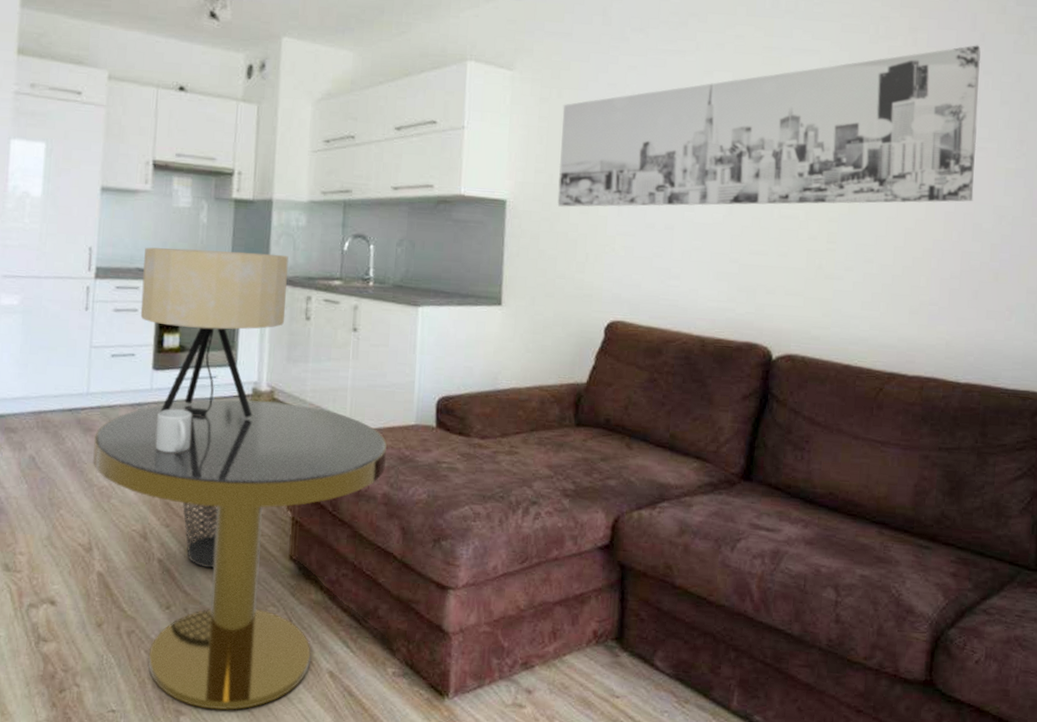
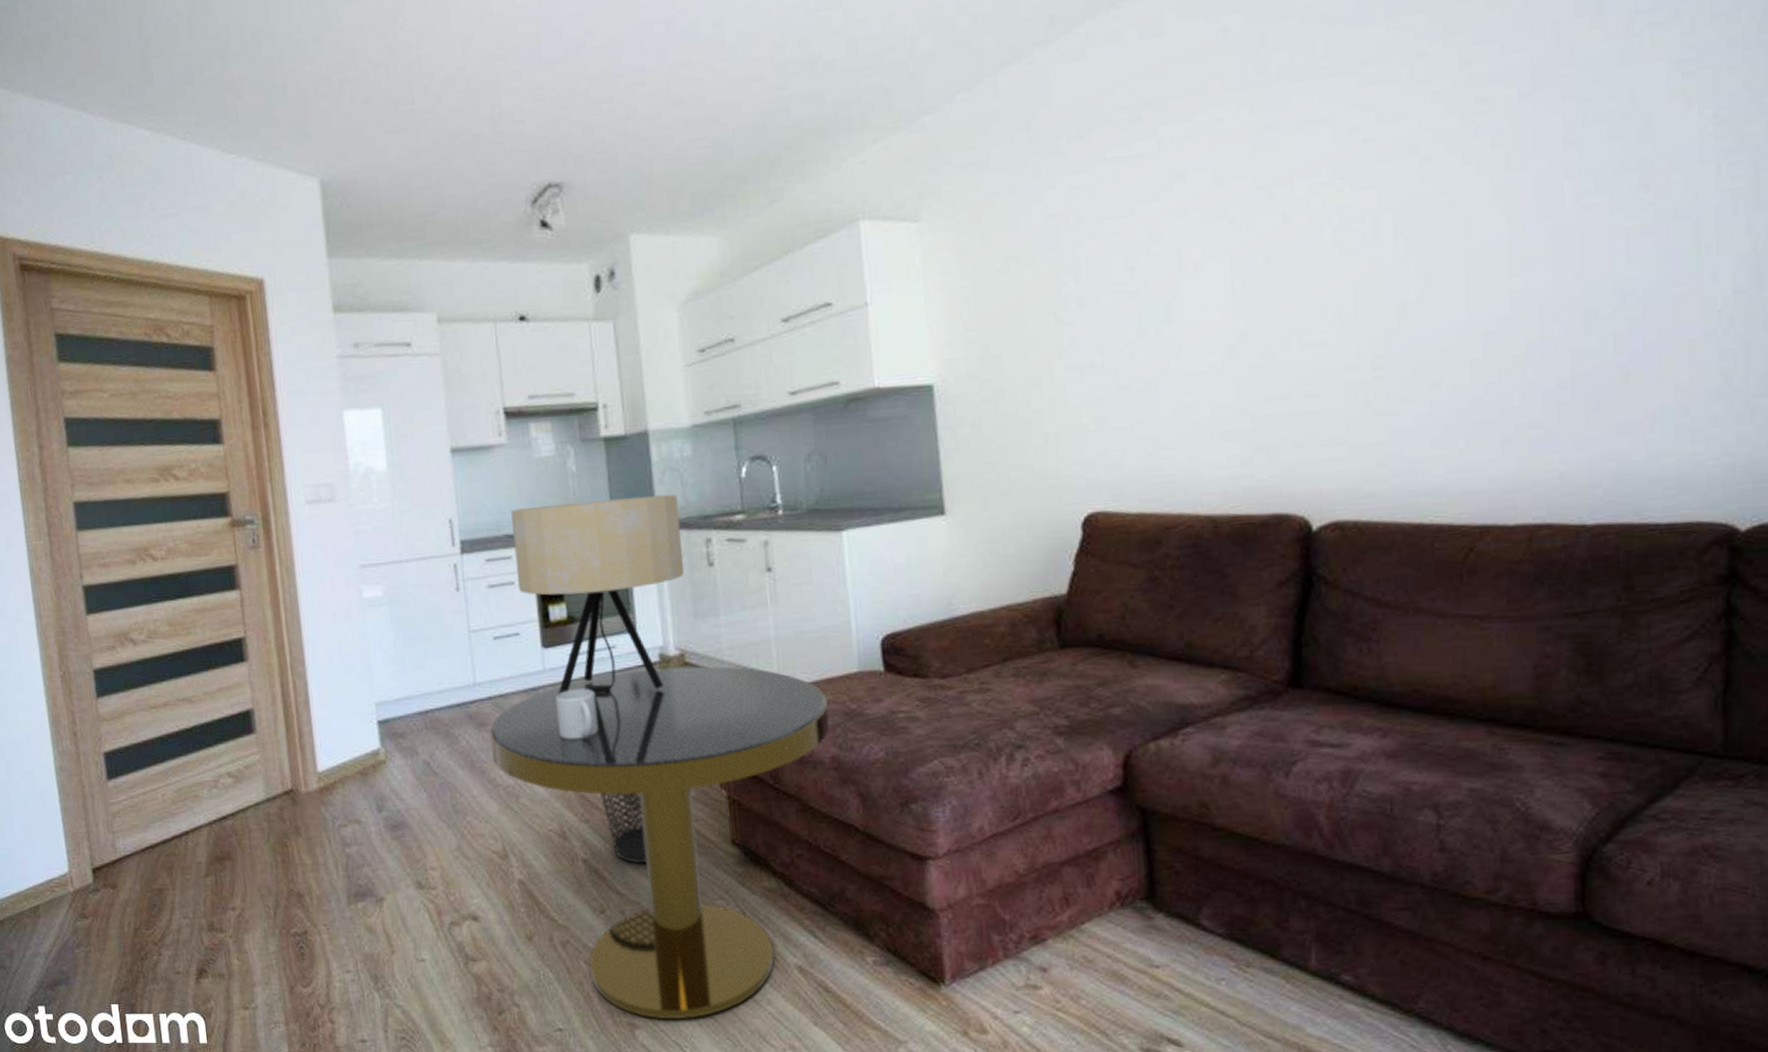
wall art: present [557,45,981,208] -> none [990,65,1580,382]

